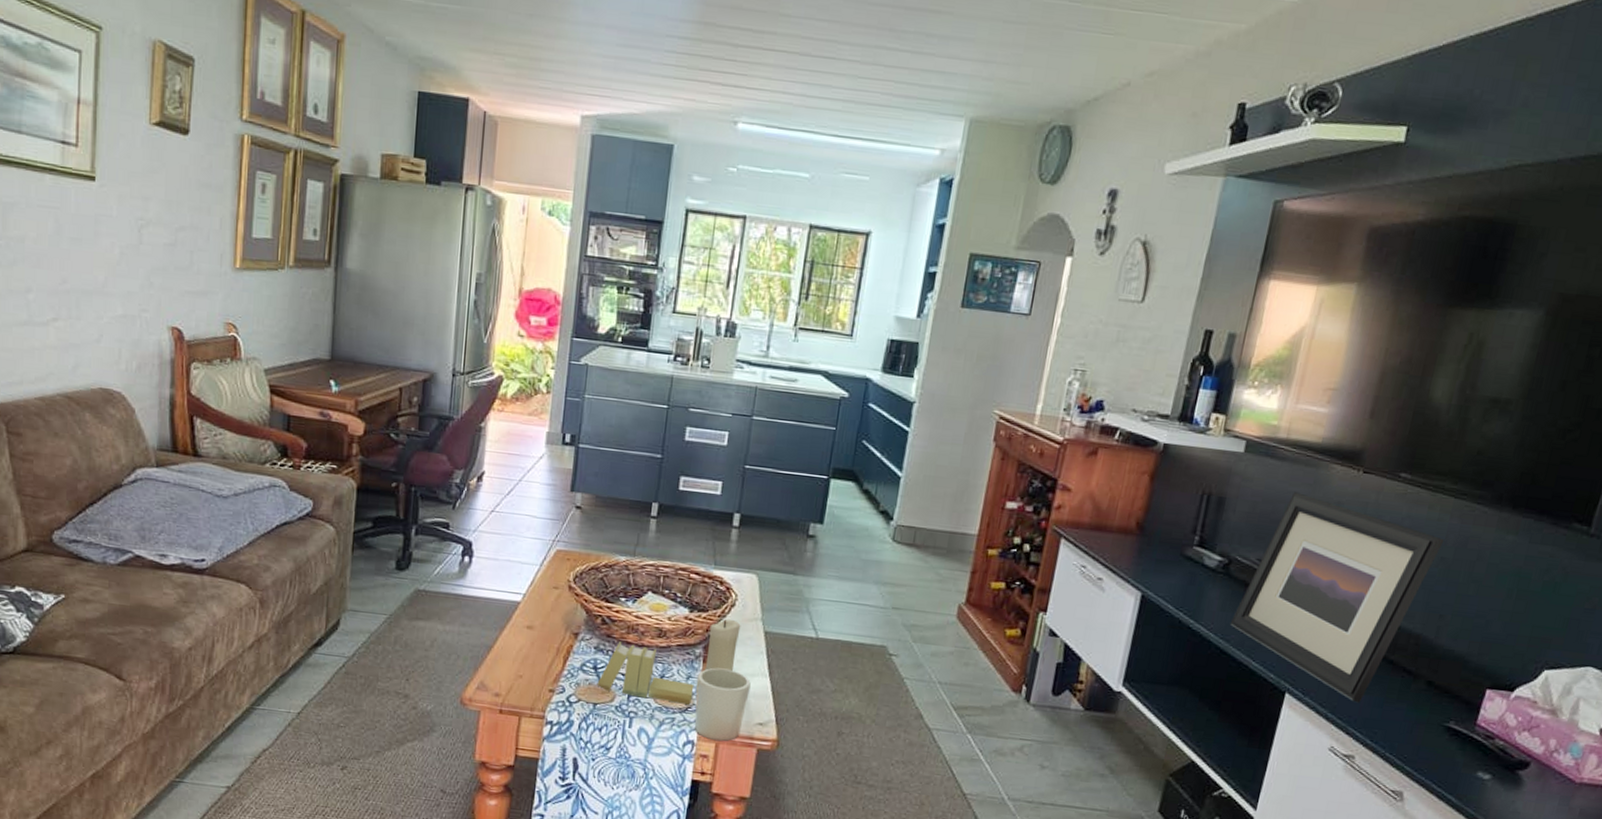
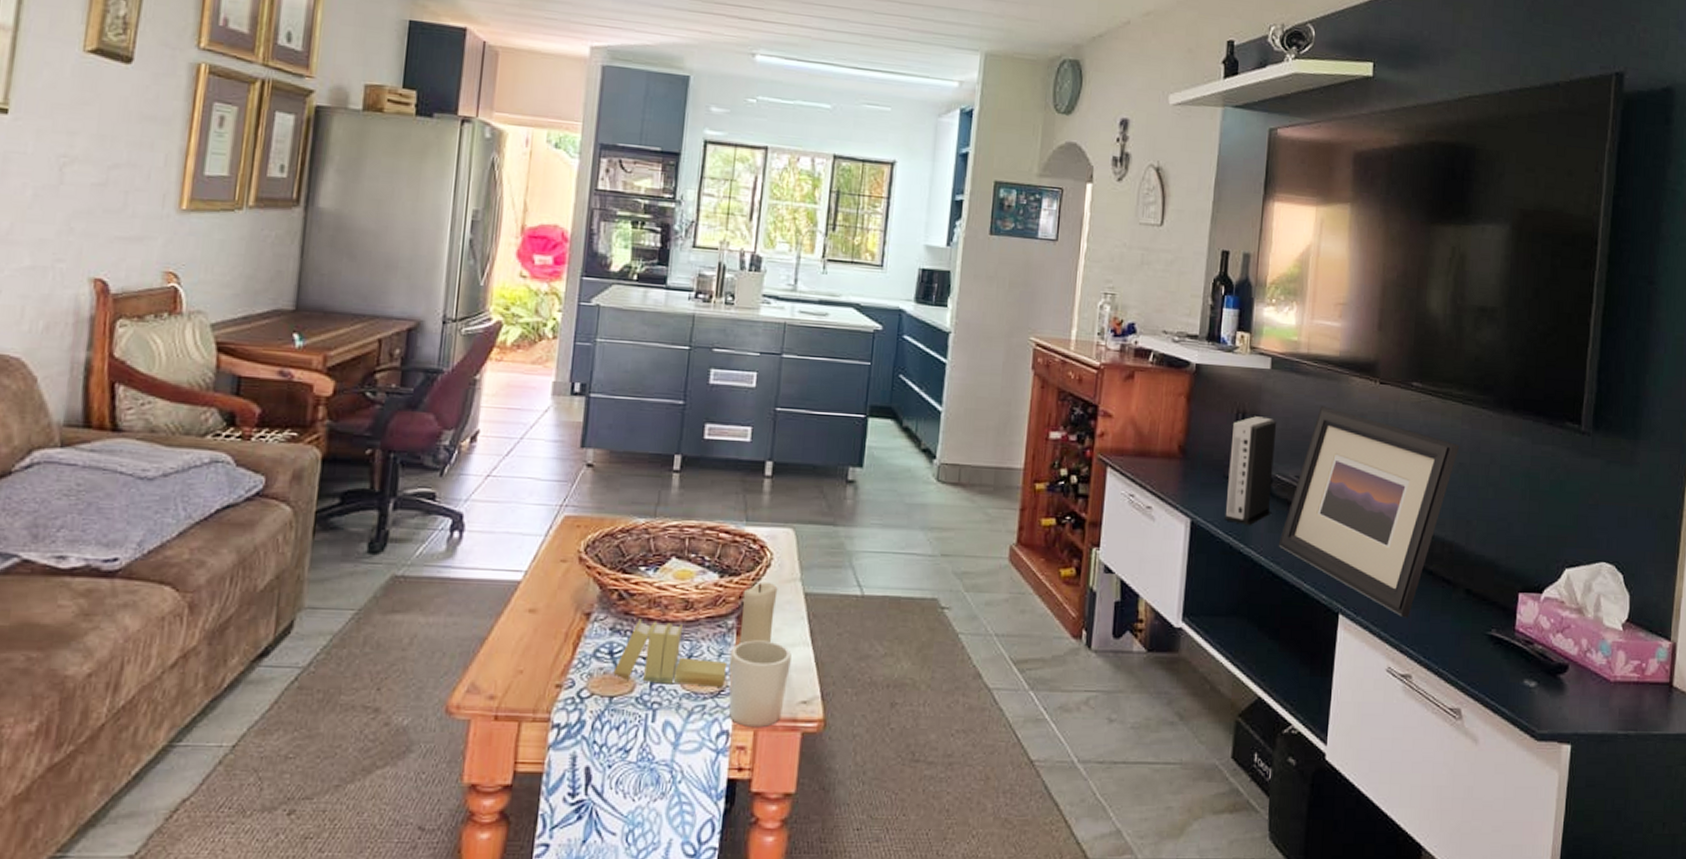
video game console: none [1176,498,1244,604] -> present [1224,416,1277,526]

